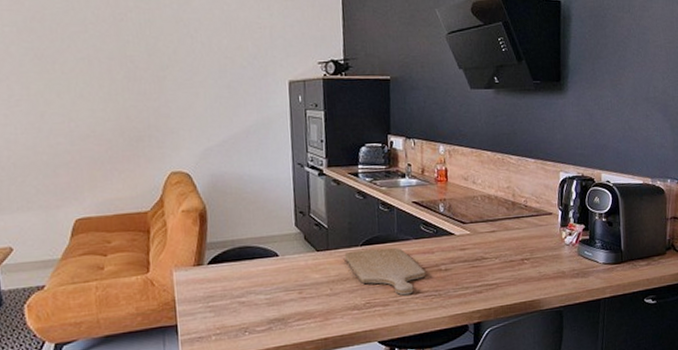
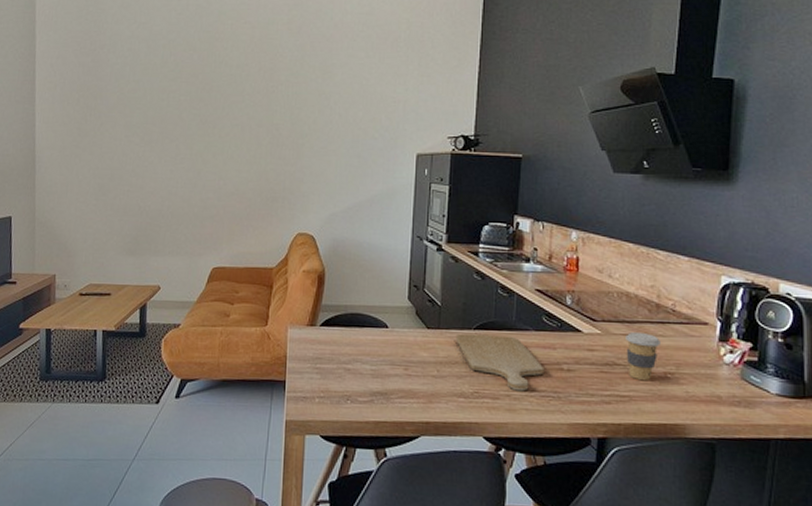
coffee cup: none [490,228,518,269] -> present [626,332,661,381]

